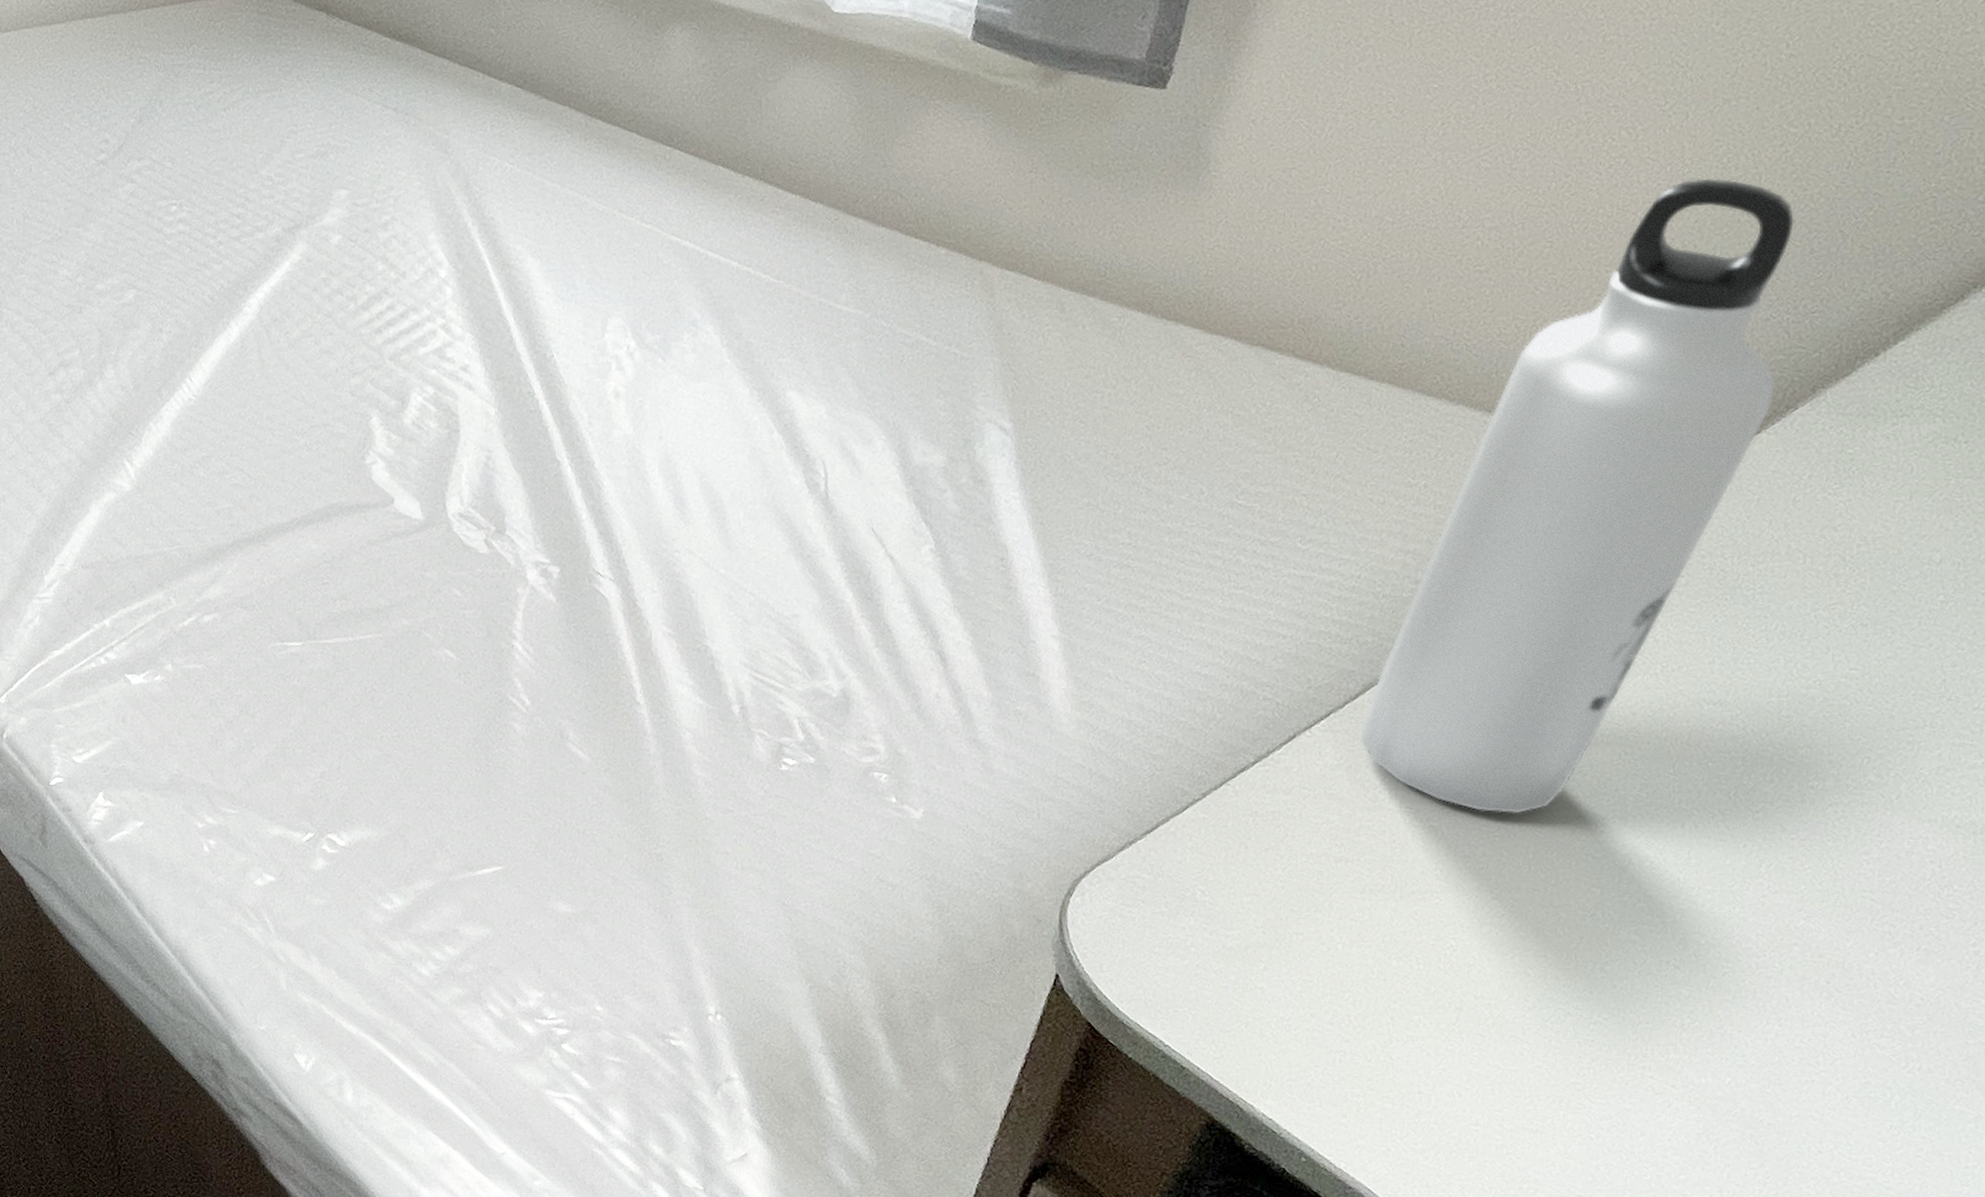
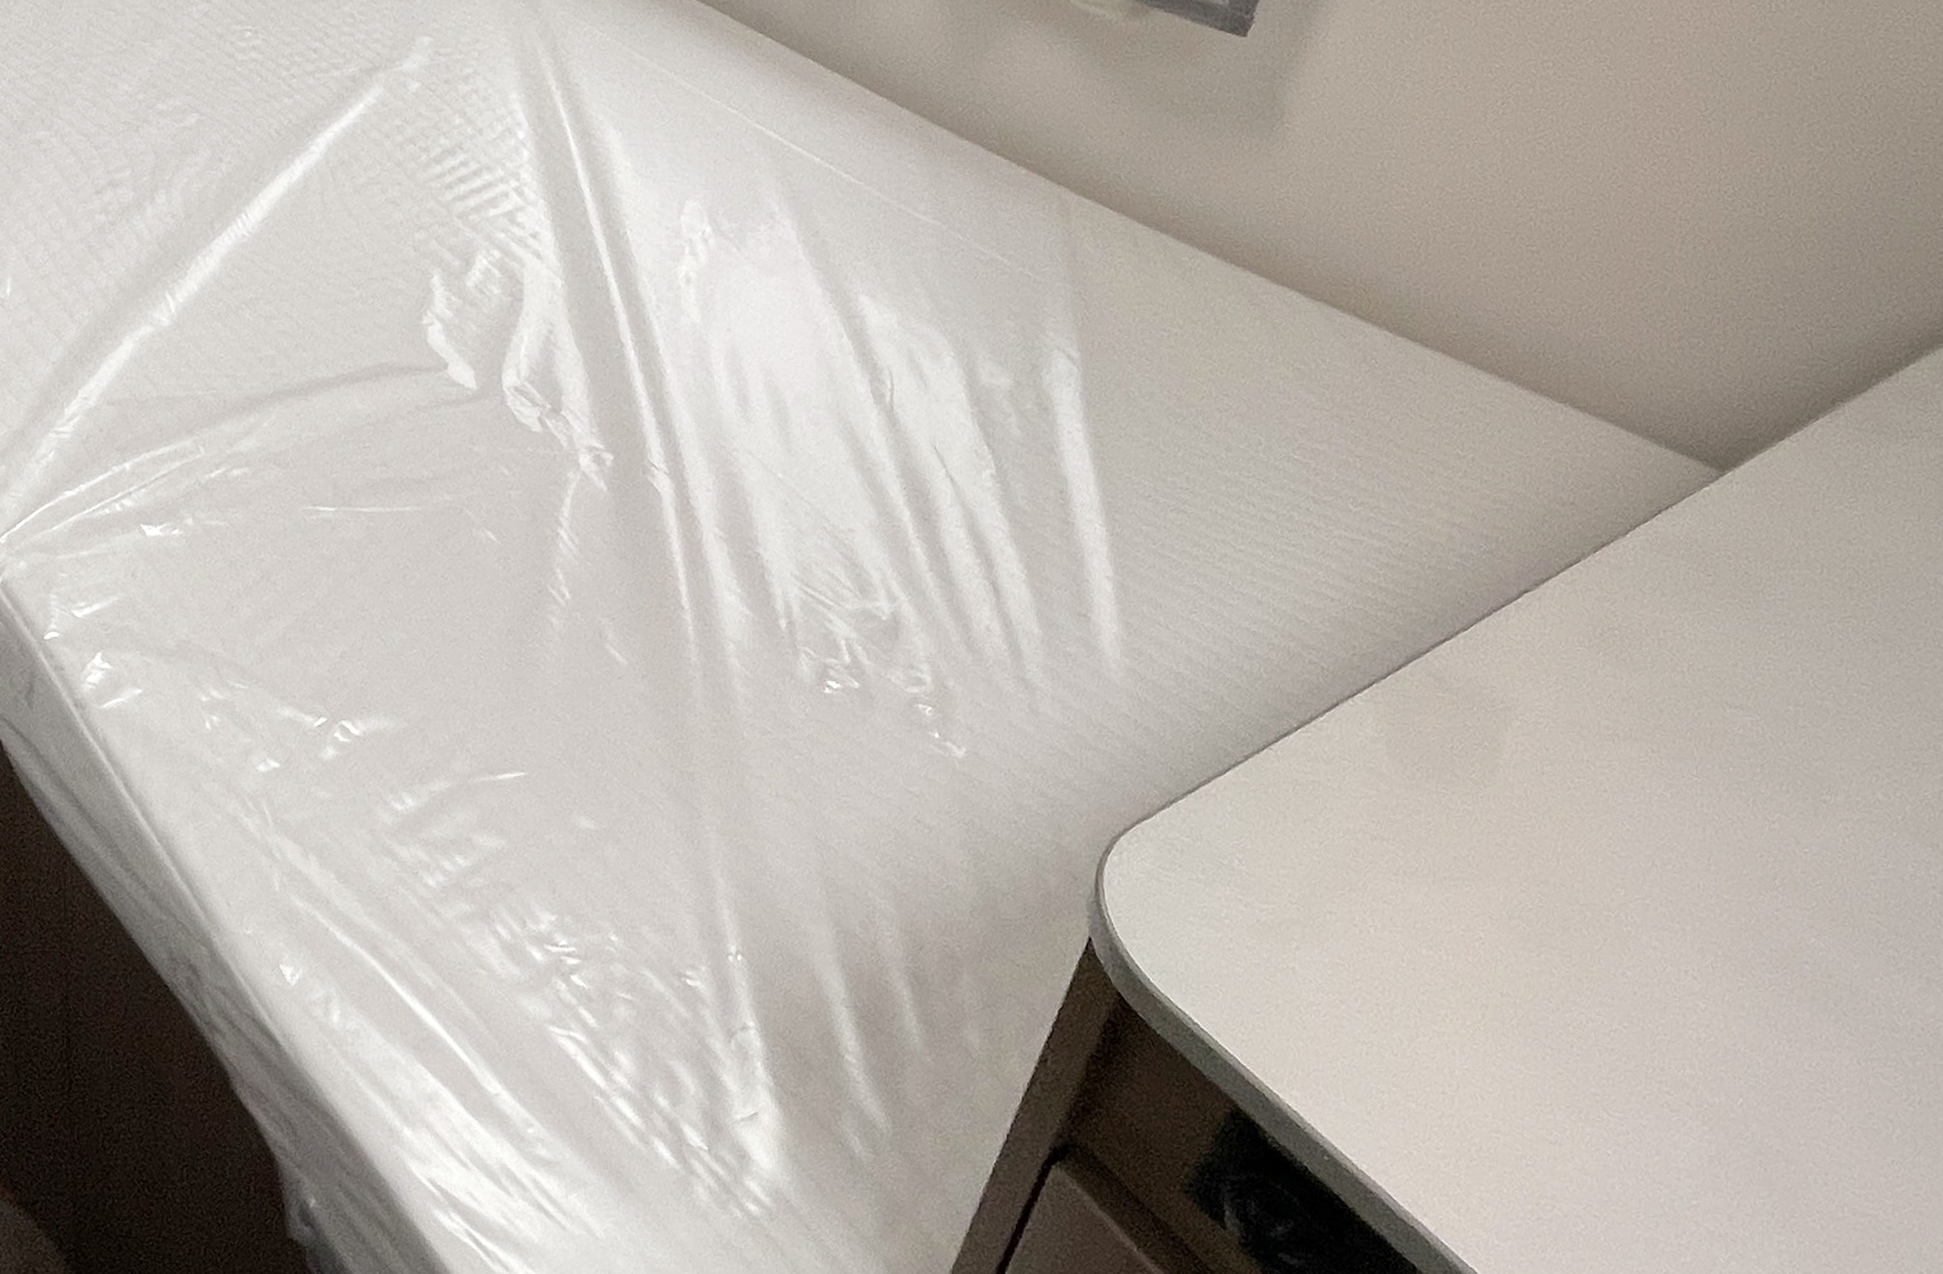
water bottle: present [1359,178,1794,814] -> none [1400,185,1819,805]

